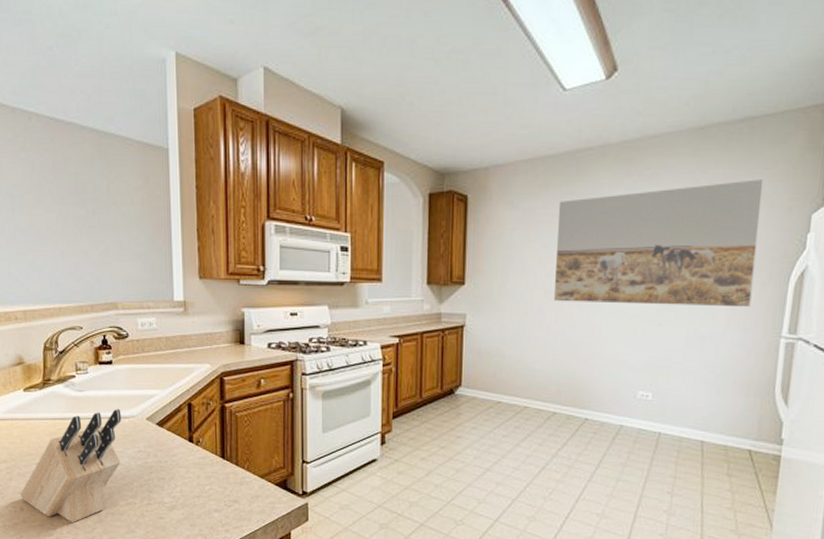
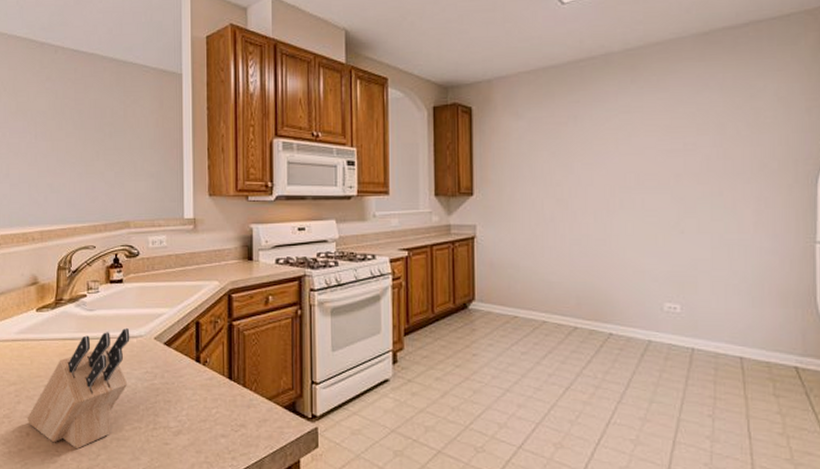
wall art: present [554,179,764,308] -> none [564,81,778,212]

